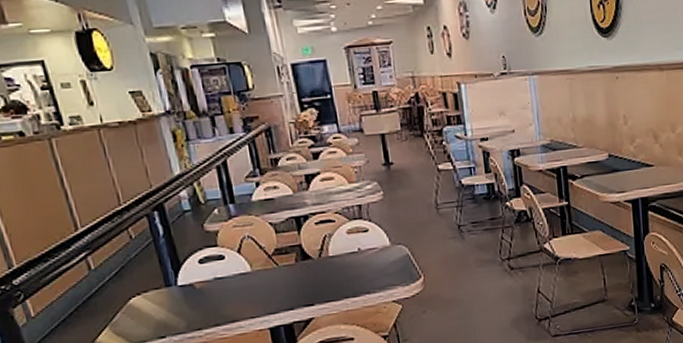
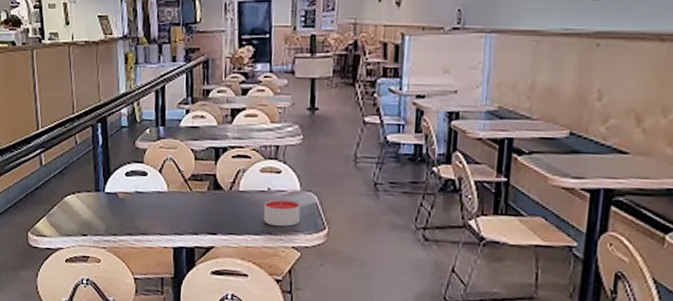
candle: none [356,256,395,285] -> present [263,199,301,227]

